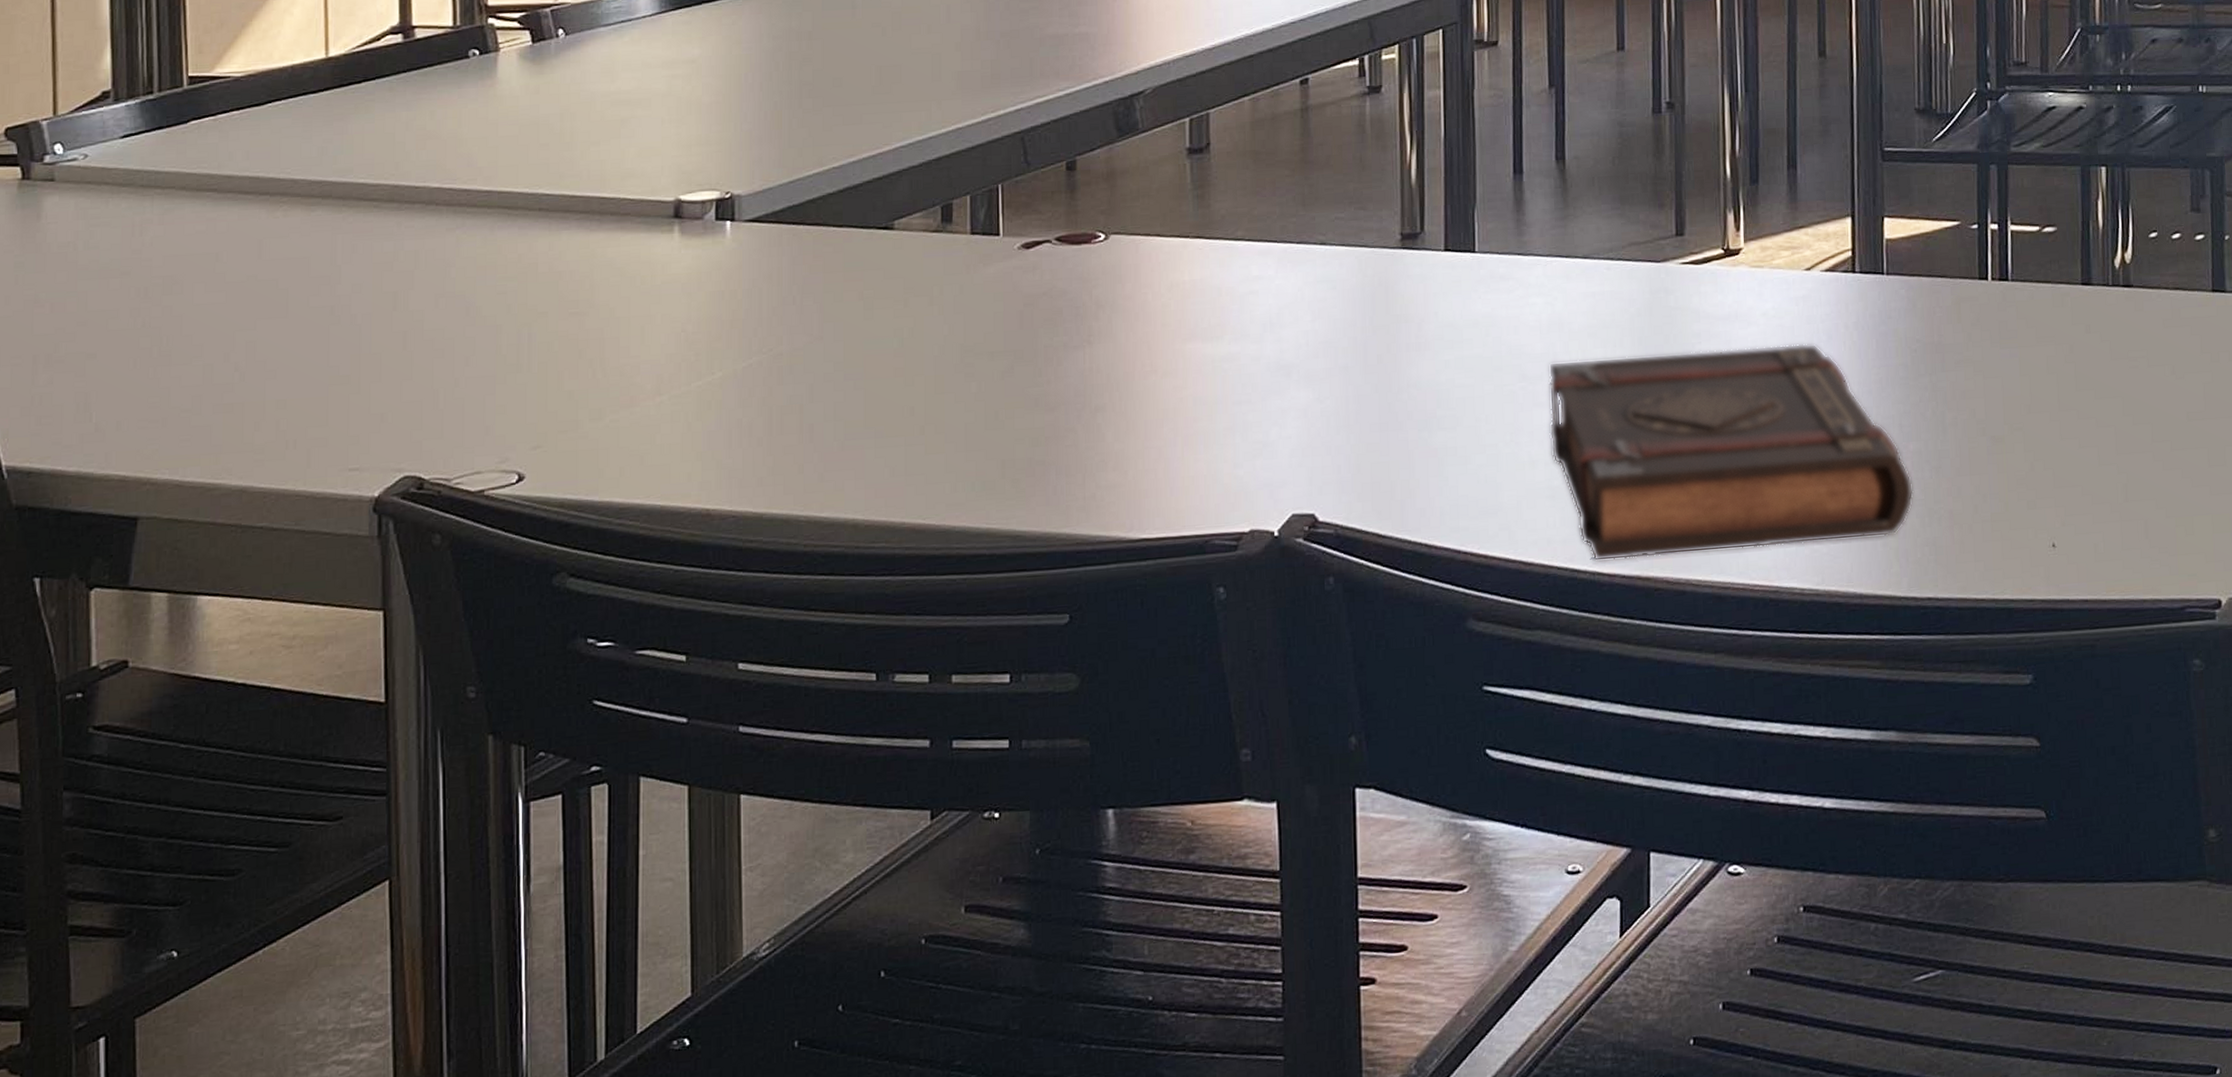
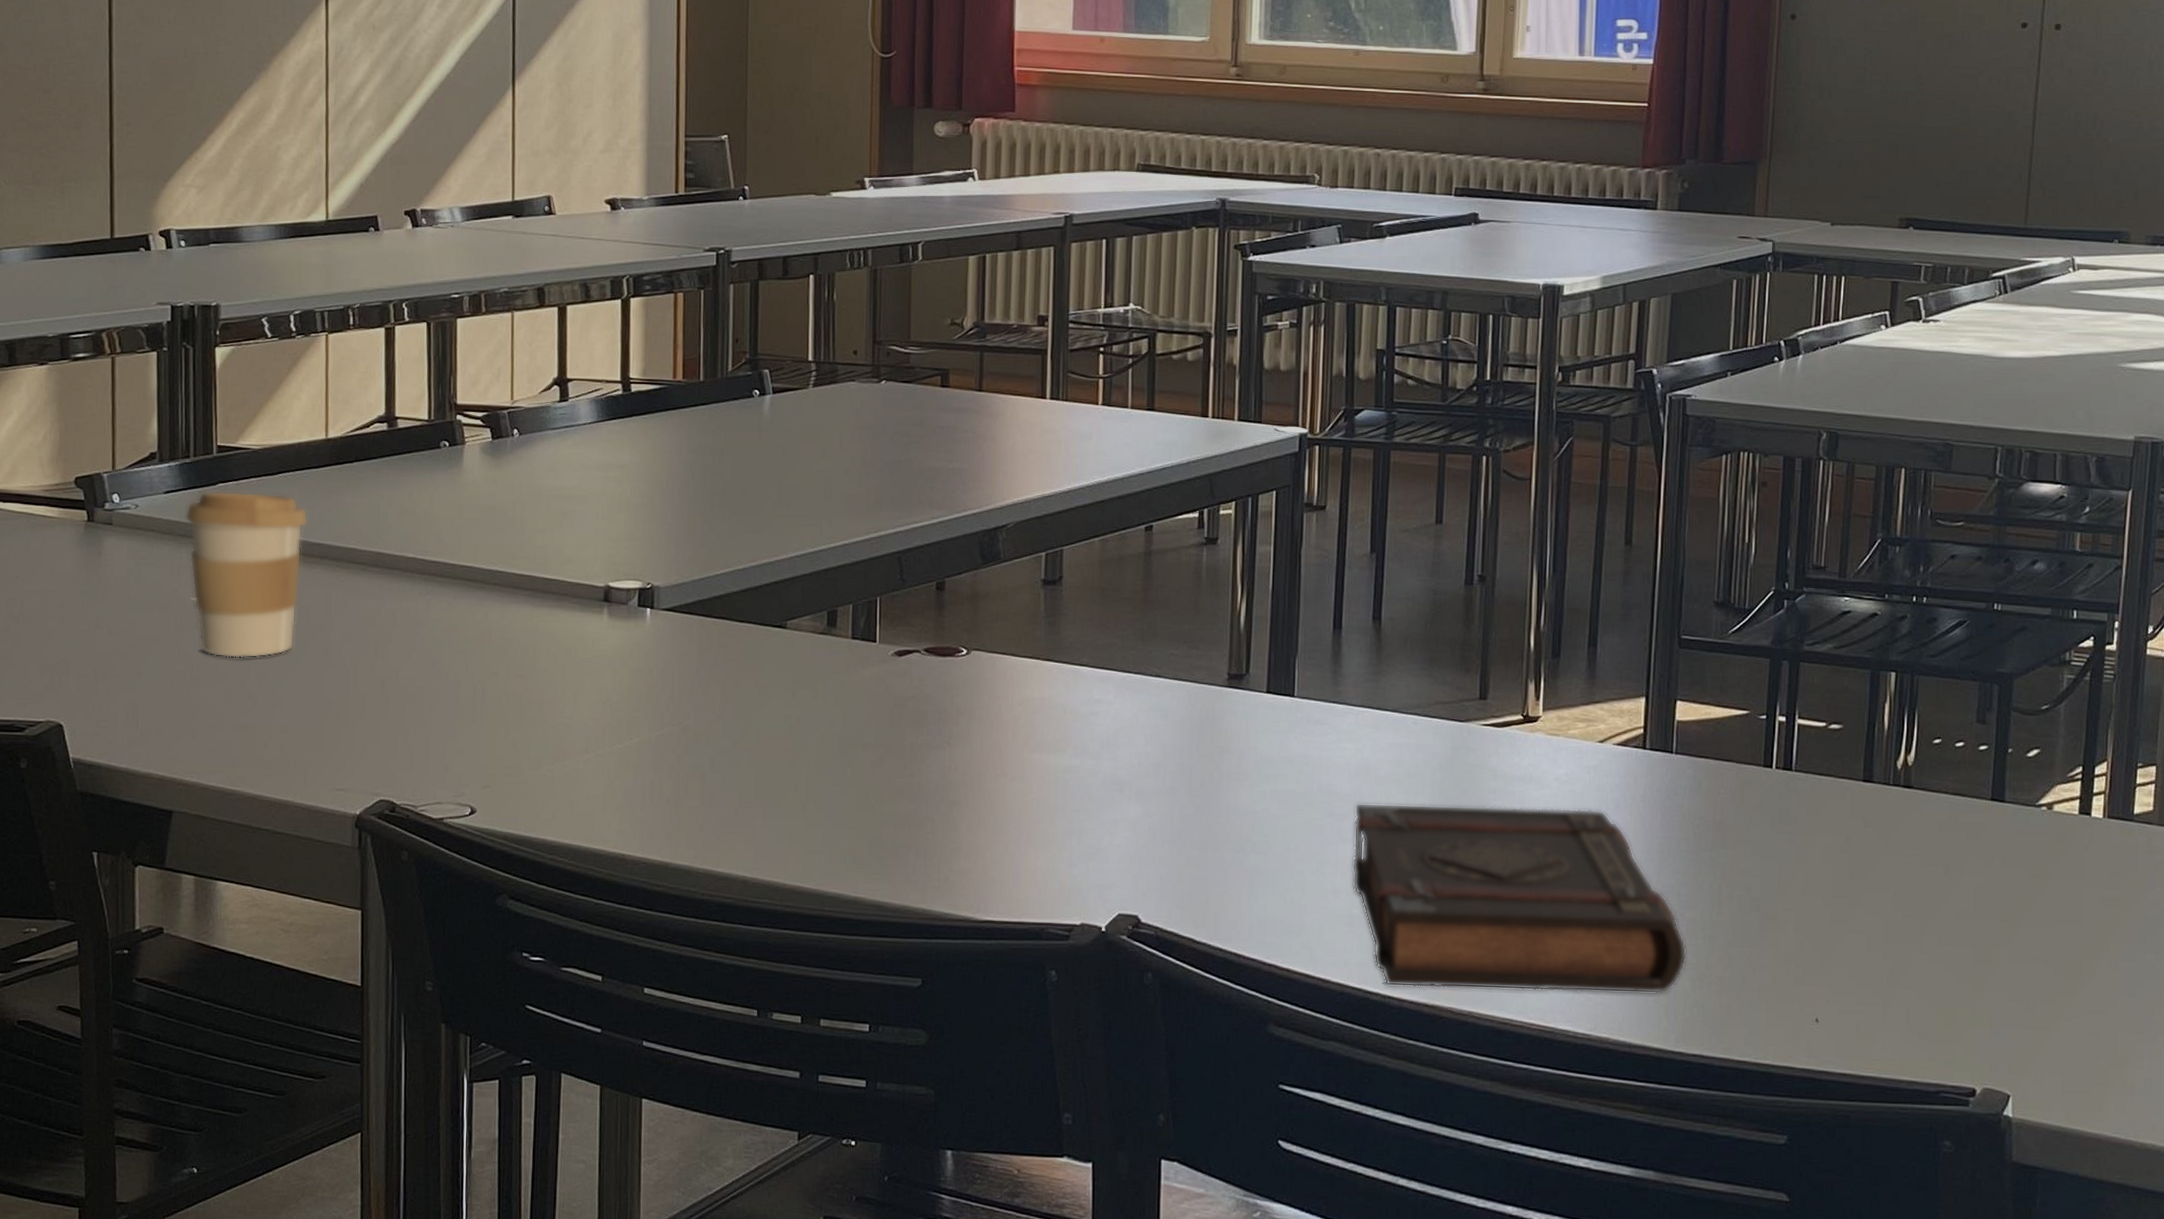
coffee cup: none [148,127,307,327] -> present [185,491,309,659]

